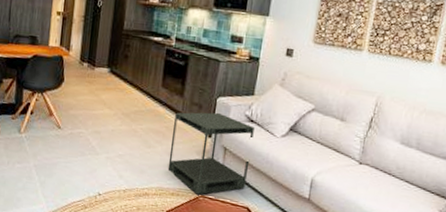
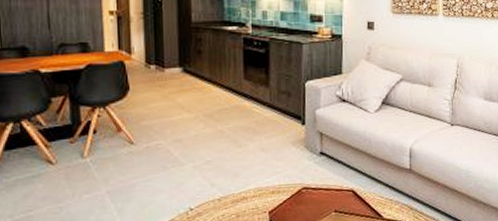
side table: present [167,112,255,195] -> none [263,97,348,187]

